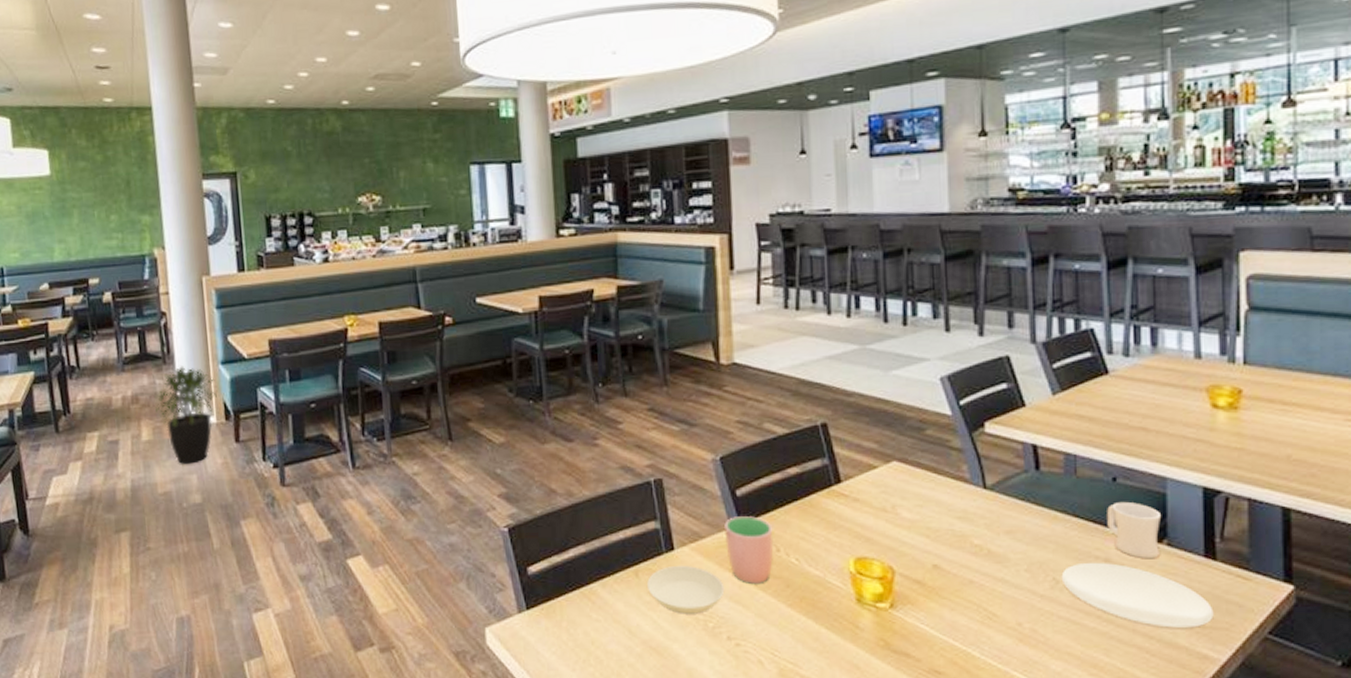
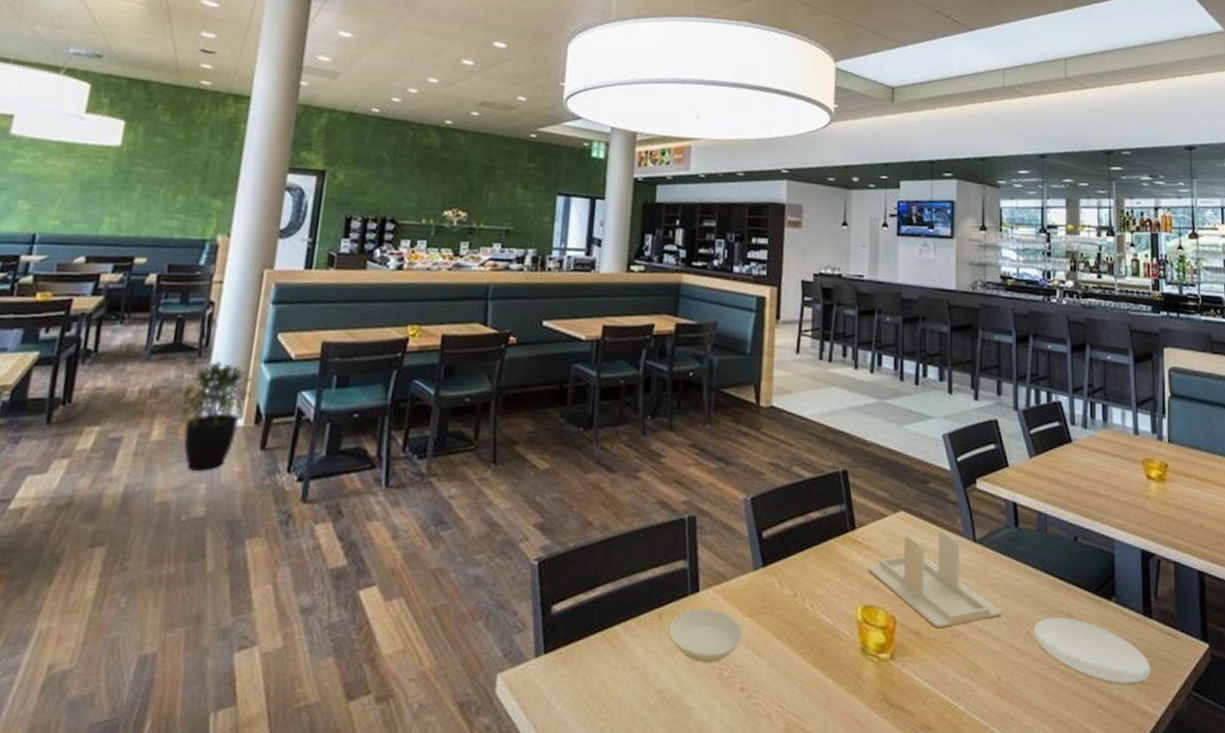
cup: present [723,516,774,584] -> none [747,559,793,630]
napkin holder: none [859,479,1022,578] -> present [868,531,1002,629]
mug: present [1107,501,1162,559] -> none [1070,559,1111,616]

